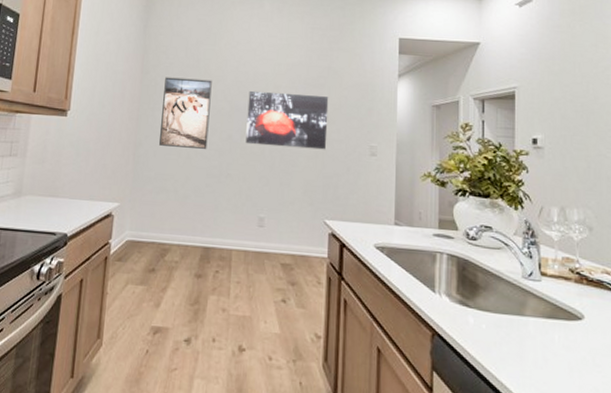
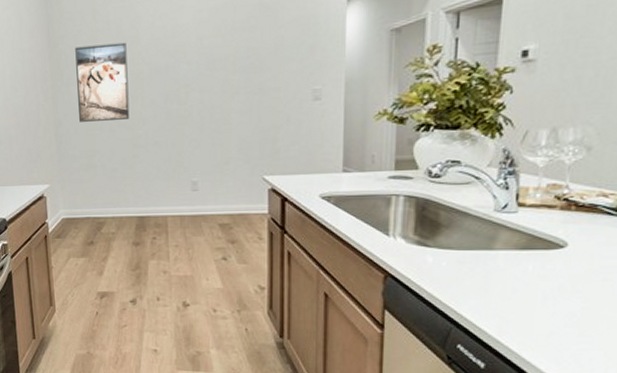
wall art: present [245,90,329,150] -> none [168,40,262,108]

